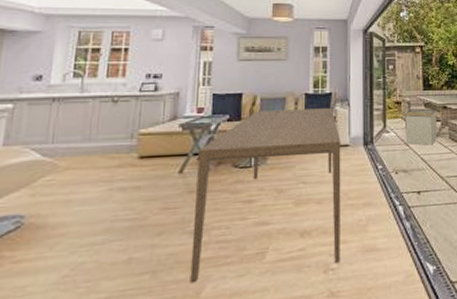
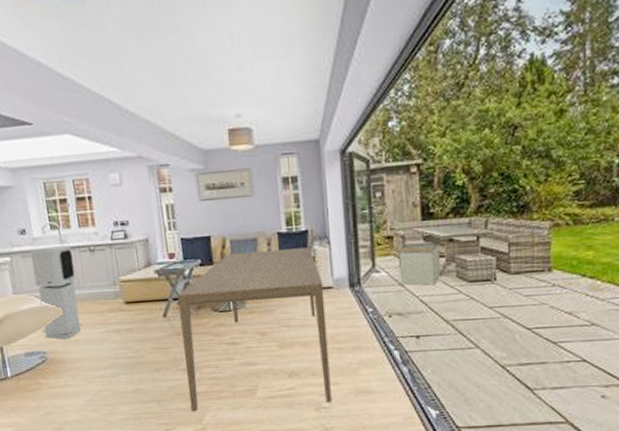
air purifier: none [28,95,92,200] -> present [30,245,82,340]

